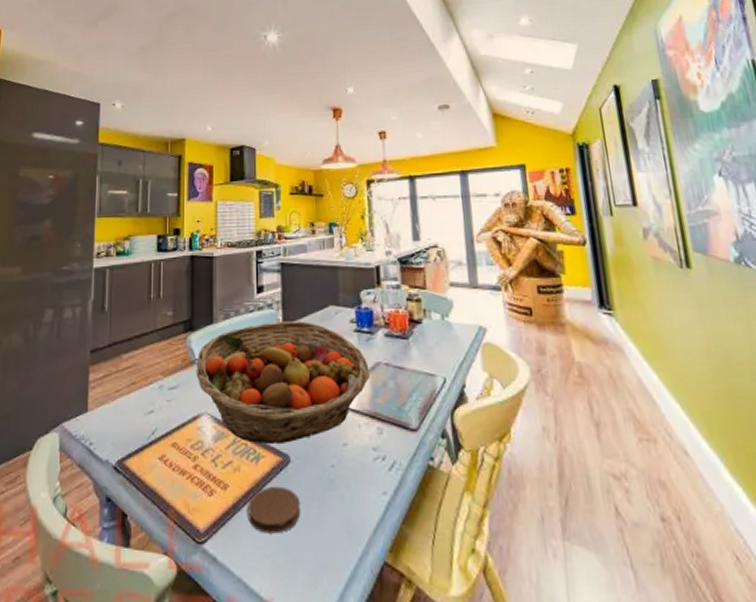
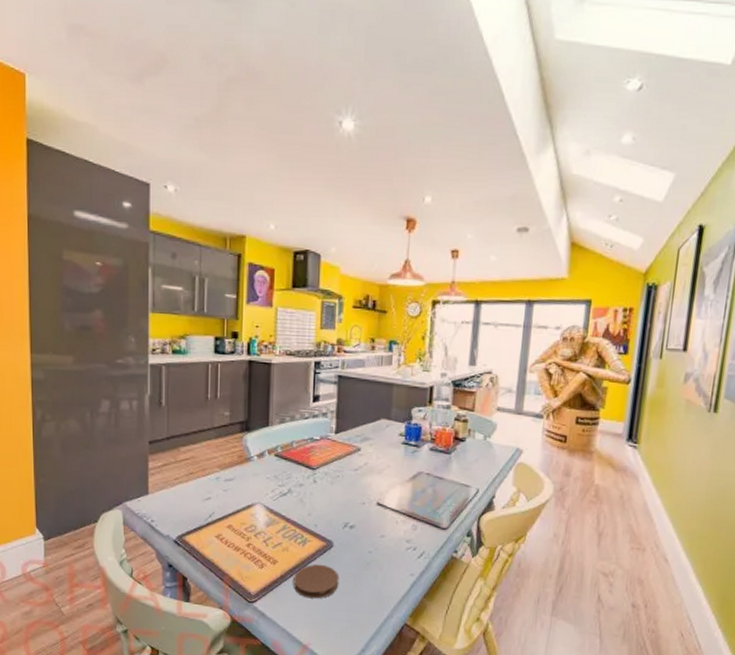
fruit basket: present [196,321,369,445] -> none [251,429,412,532]

